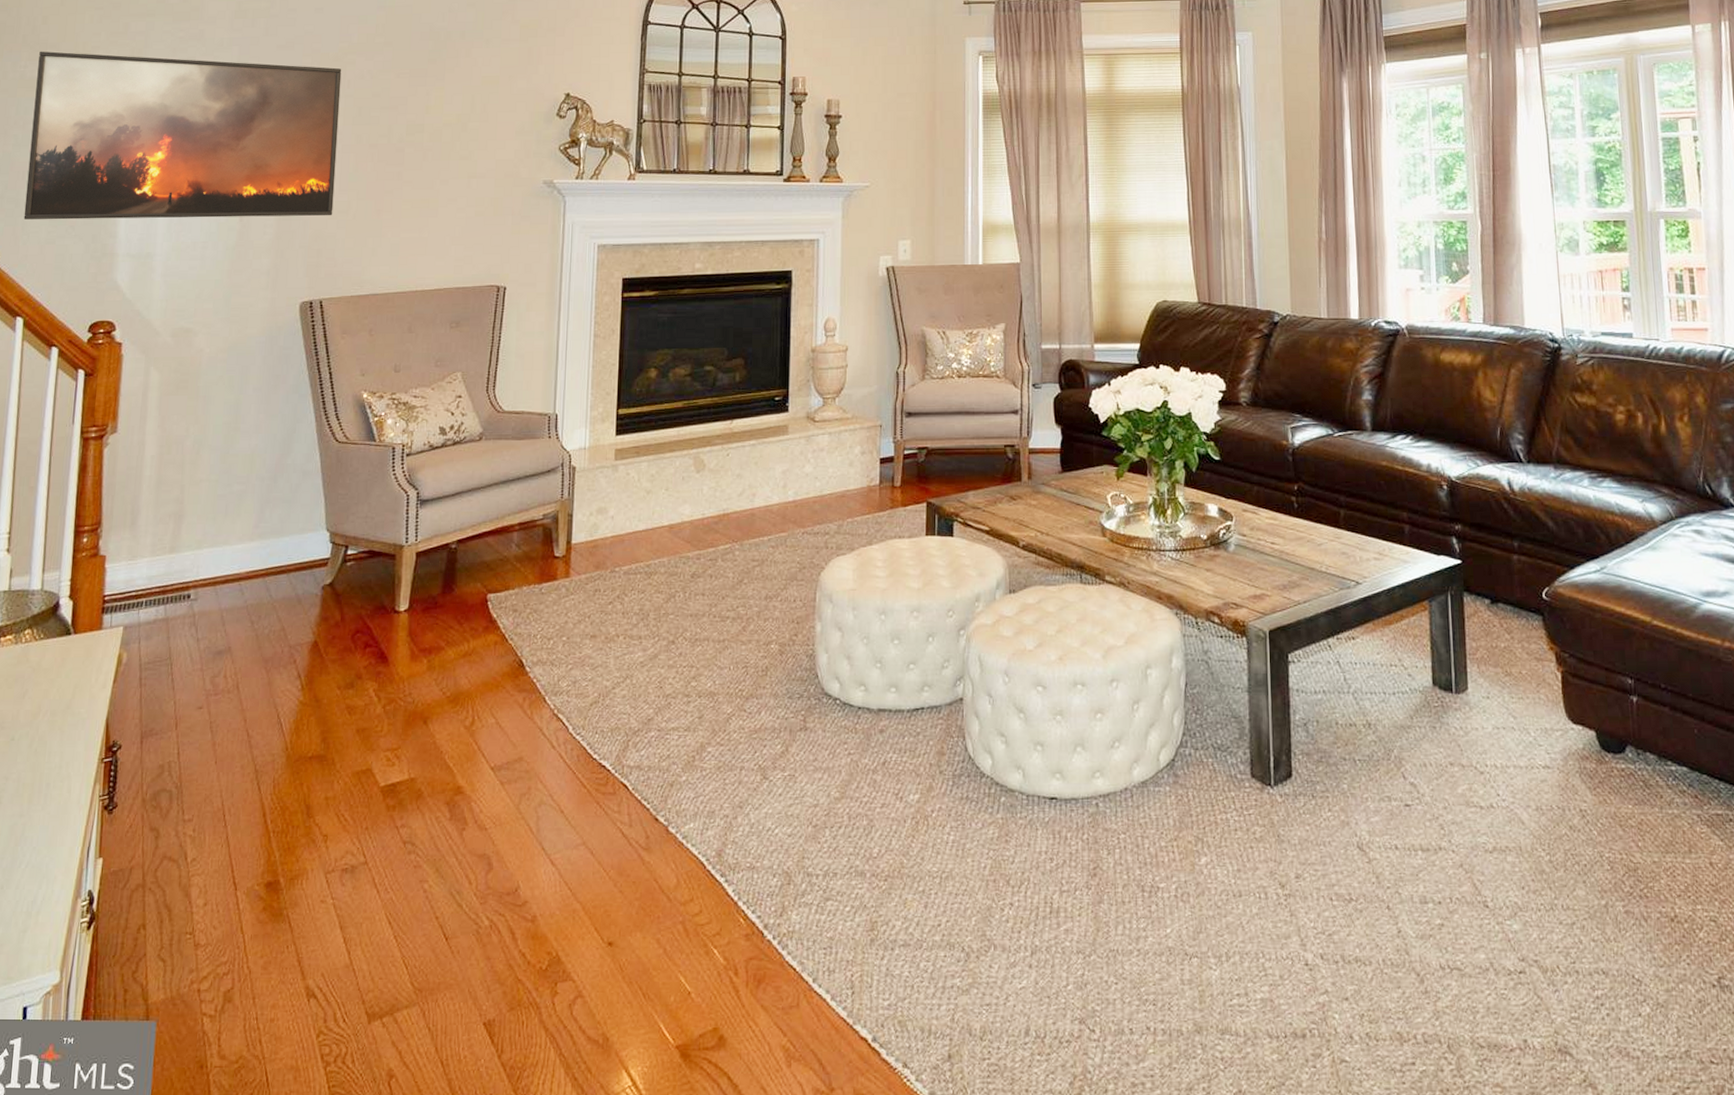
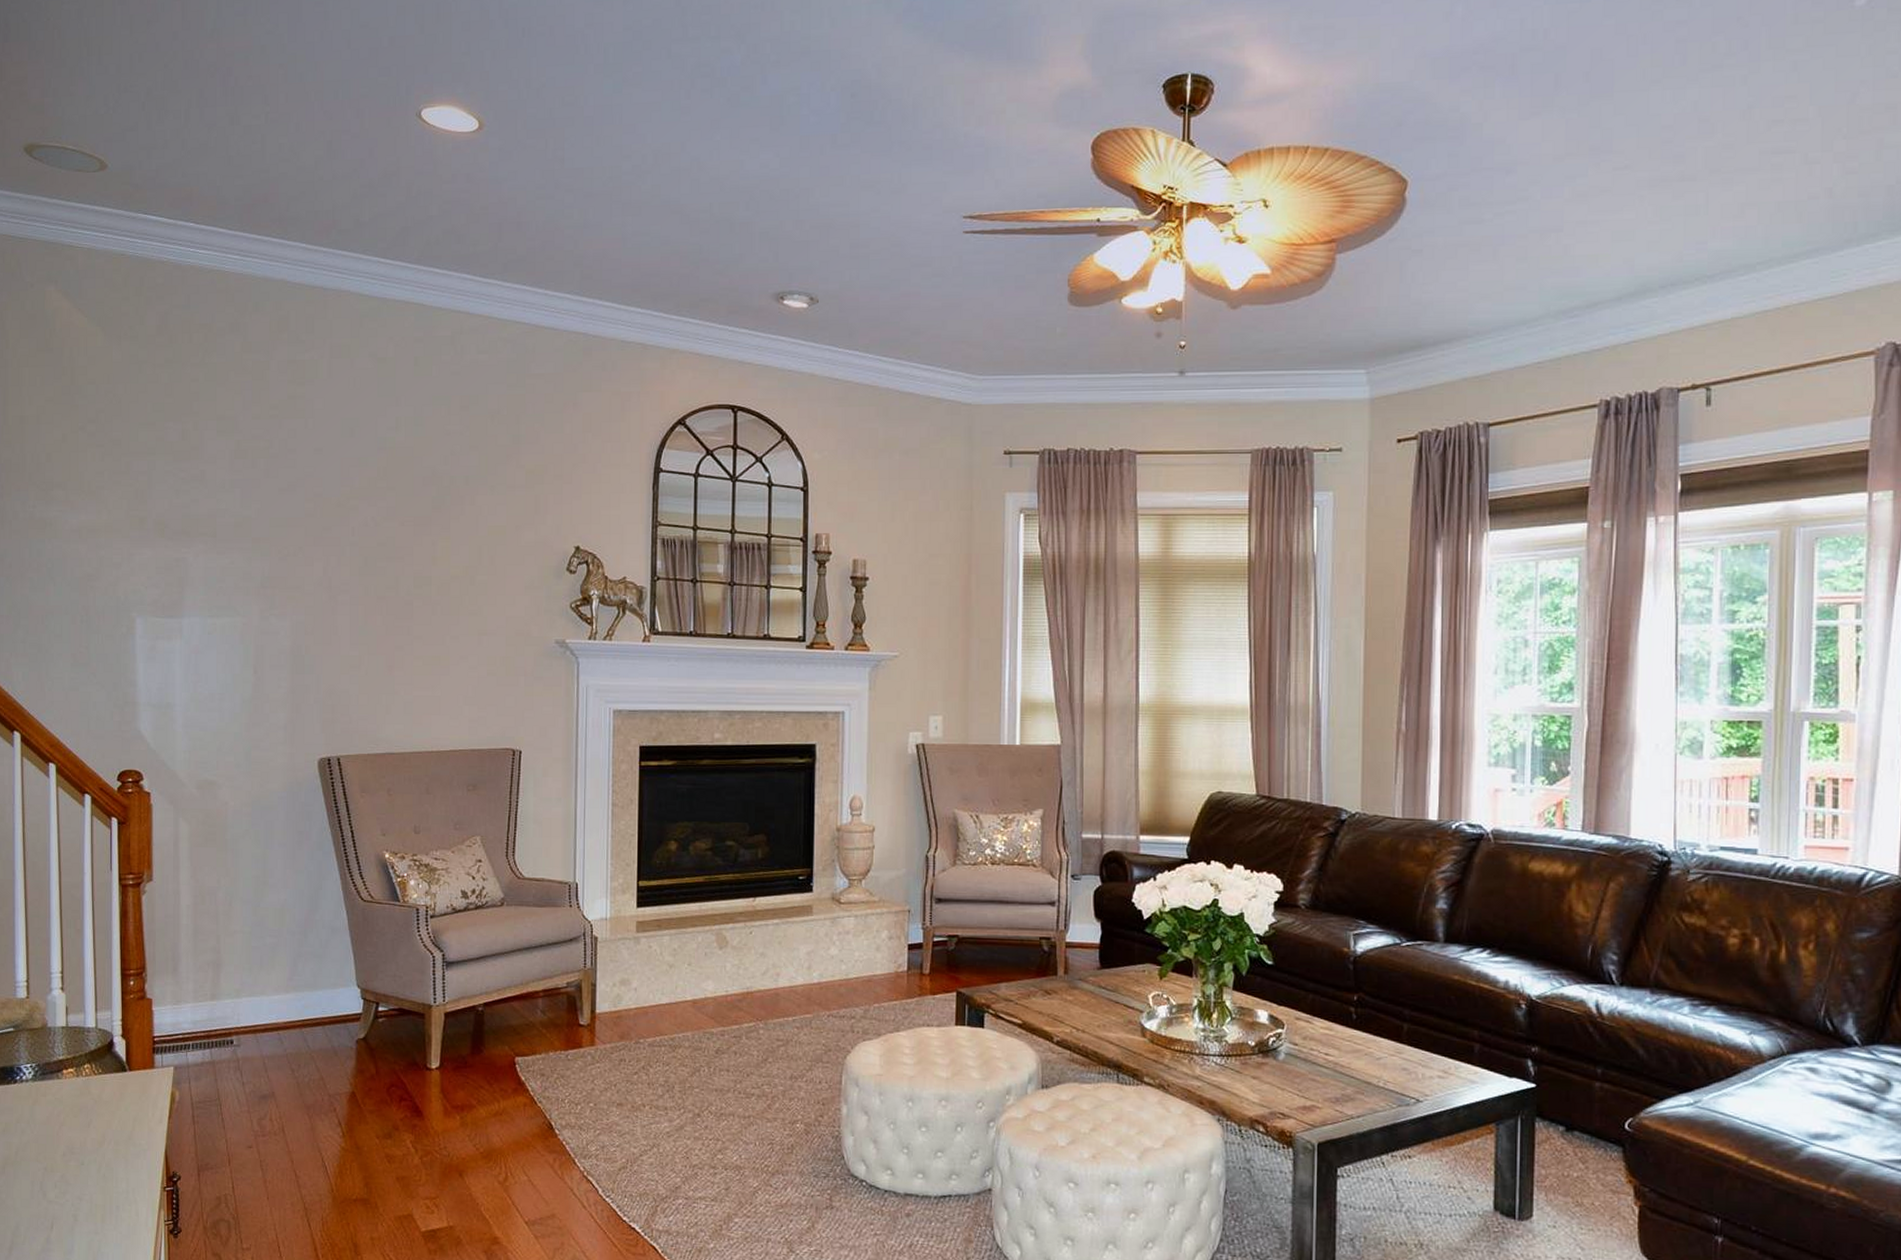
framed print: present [23,51,342,220] -> none [46,490,345,671]

